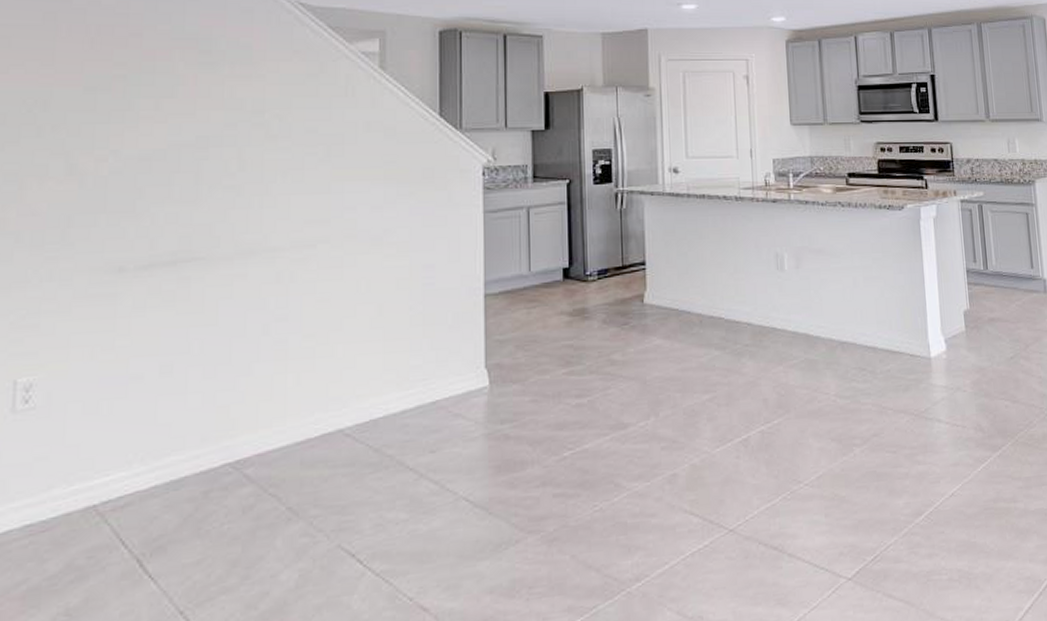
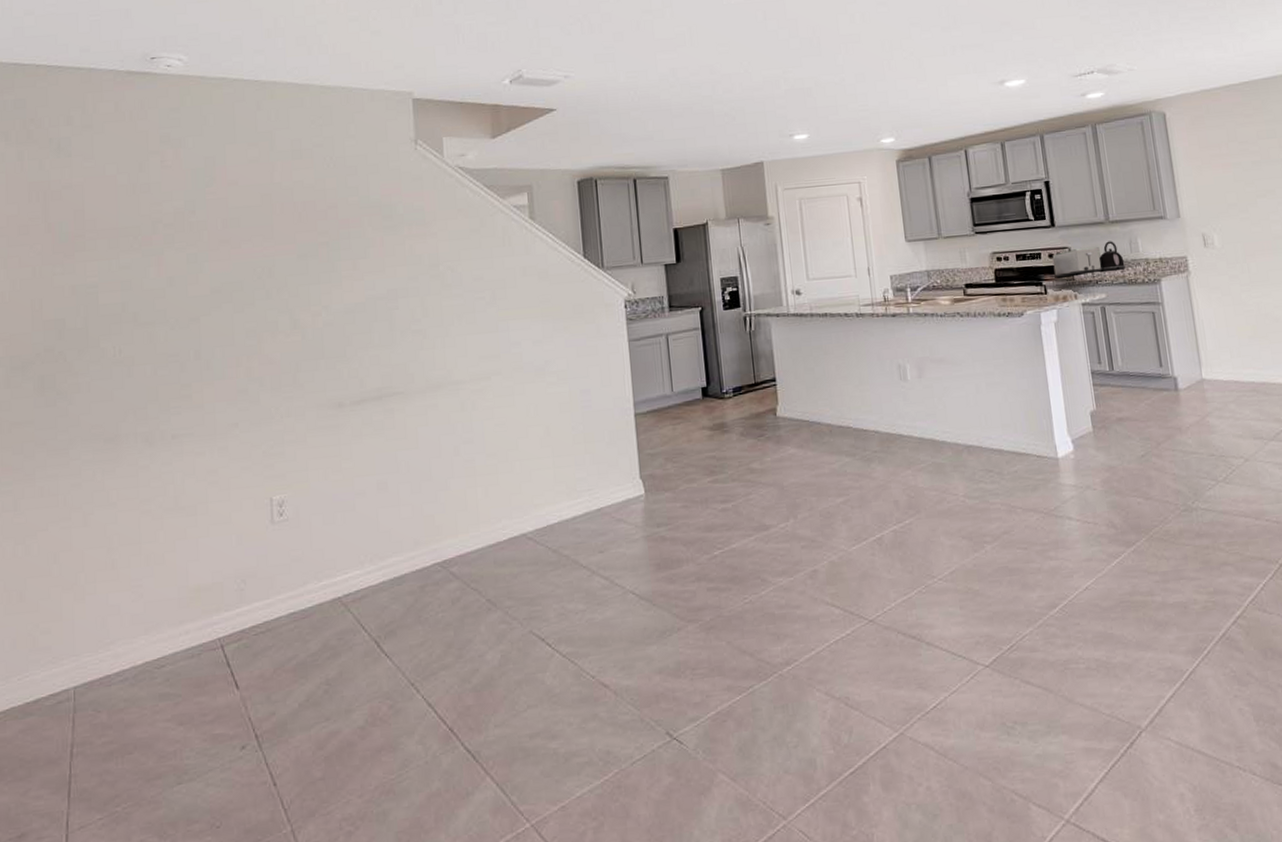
toaster: none [934,145,981,173] -> present [1052,247,1102,278]
kettle: none [978,139,1003,171] -> present [1099,241,1125,273]

